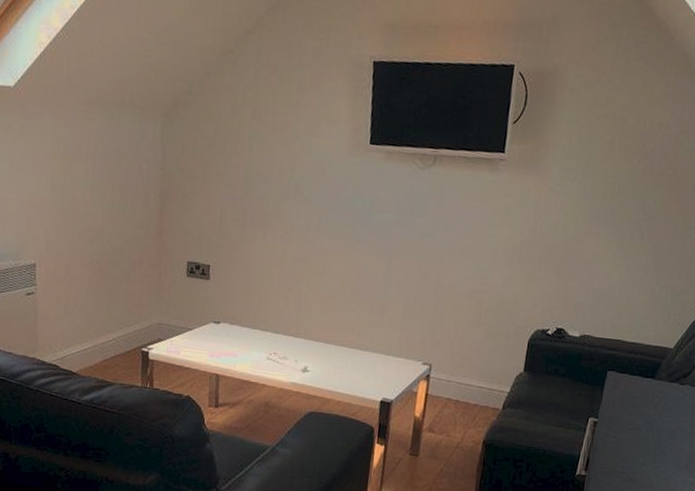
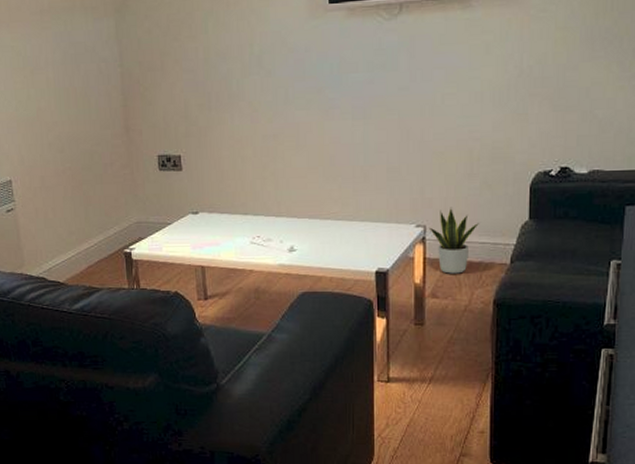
potted plant: none [433,350,479,413] -> present [428,207,479,274]

